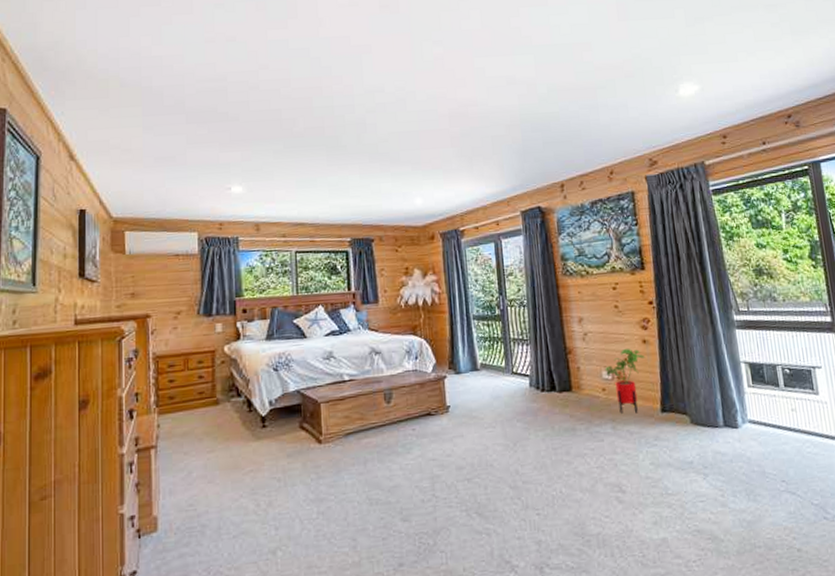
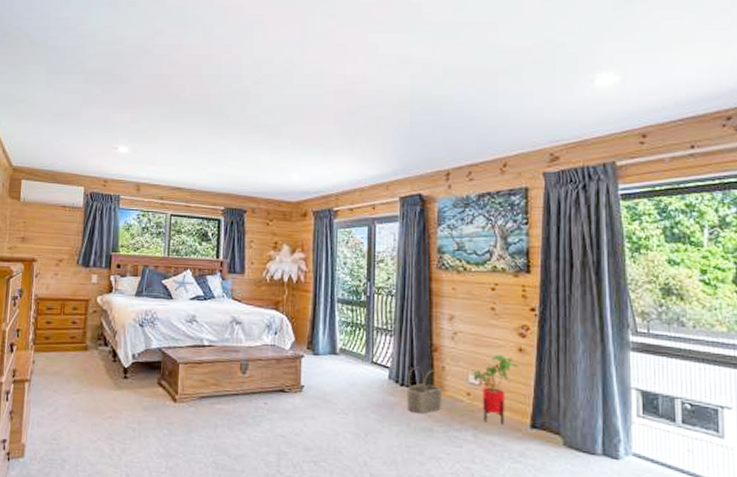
wicker basket: none [547,370,581,416] -> present [406,366,441,414]

